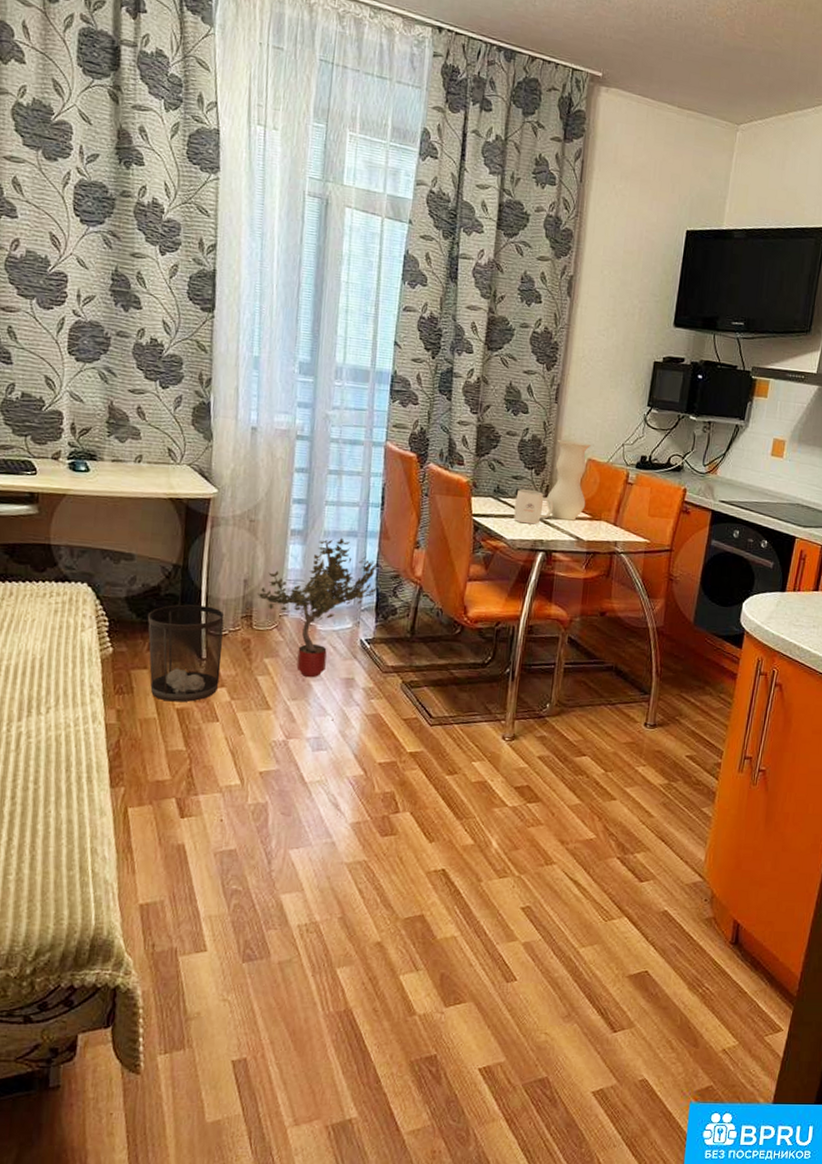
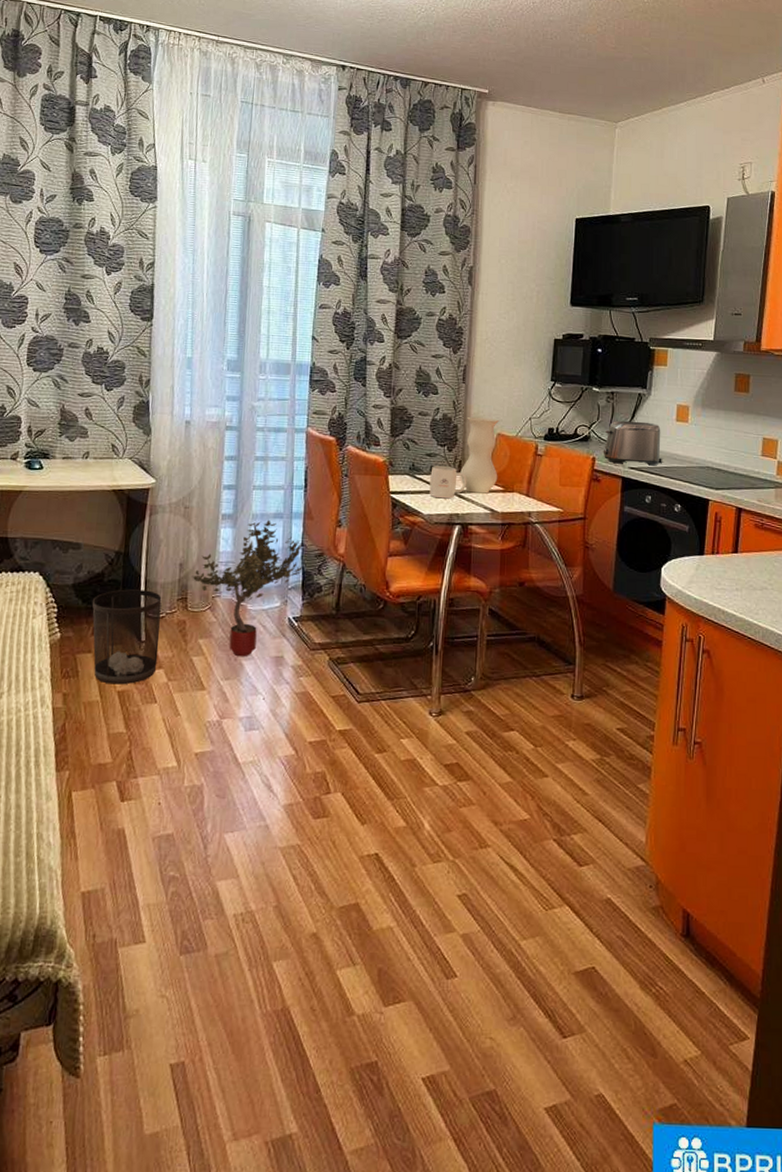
toaster: none [694,451,755,500] -> present [603,420,663,466]

